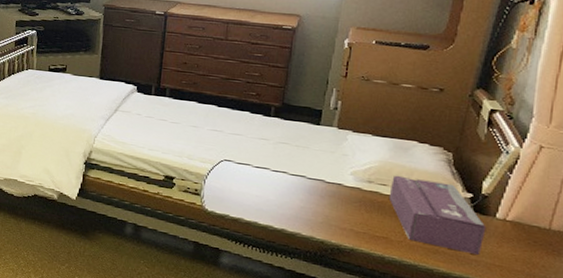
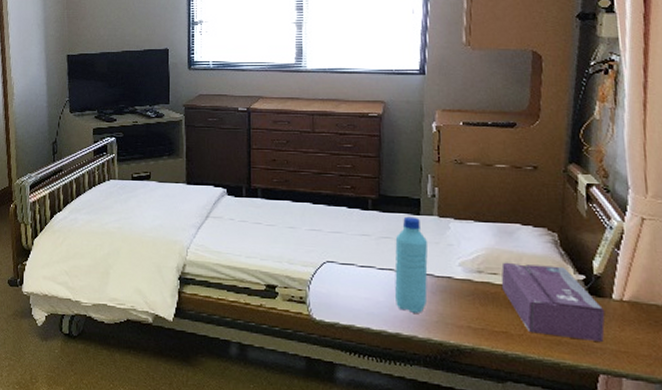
water bottle: none [284,125,324,214] -> present [394,216,428,313]

